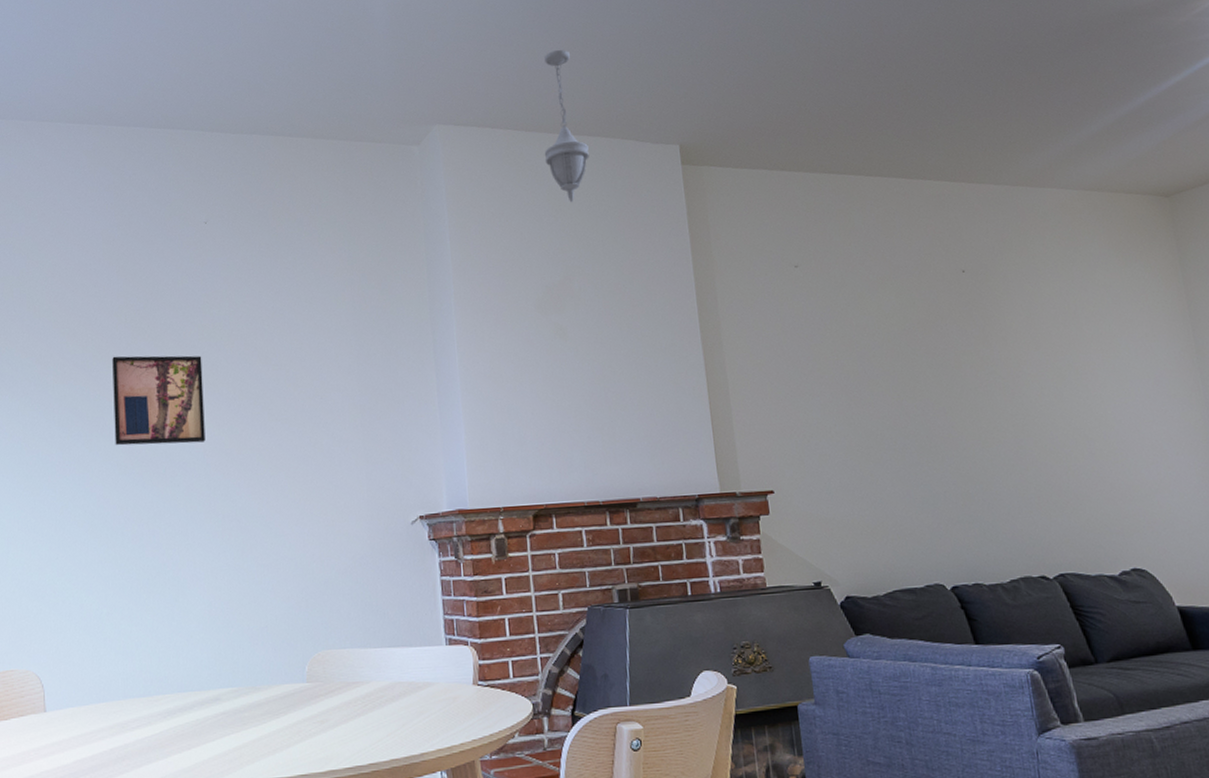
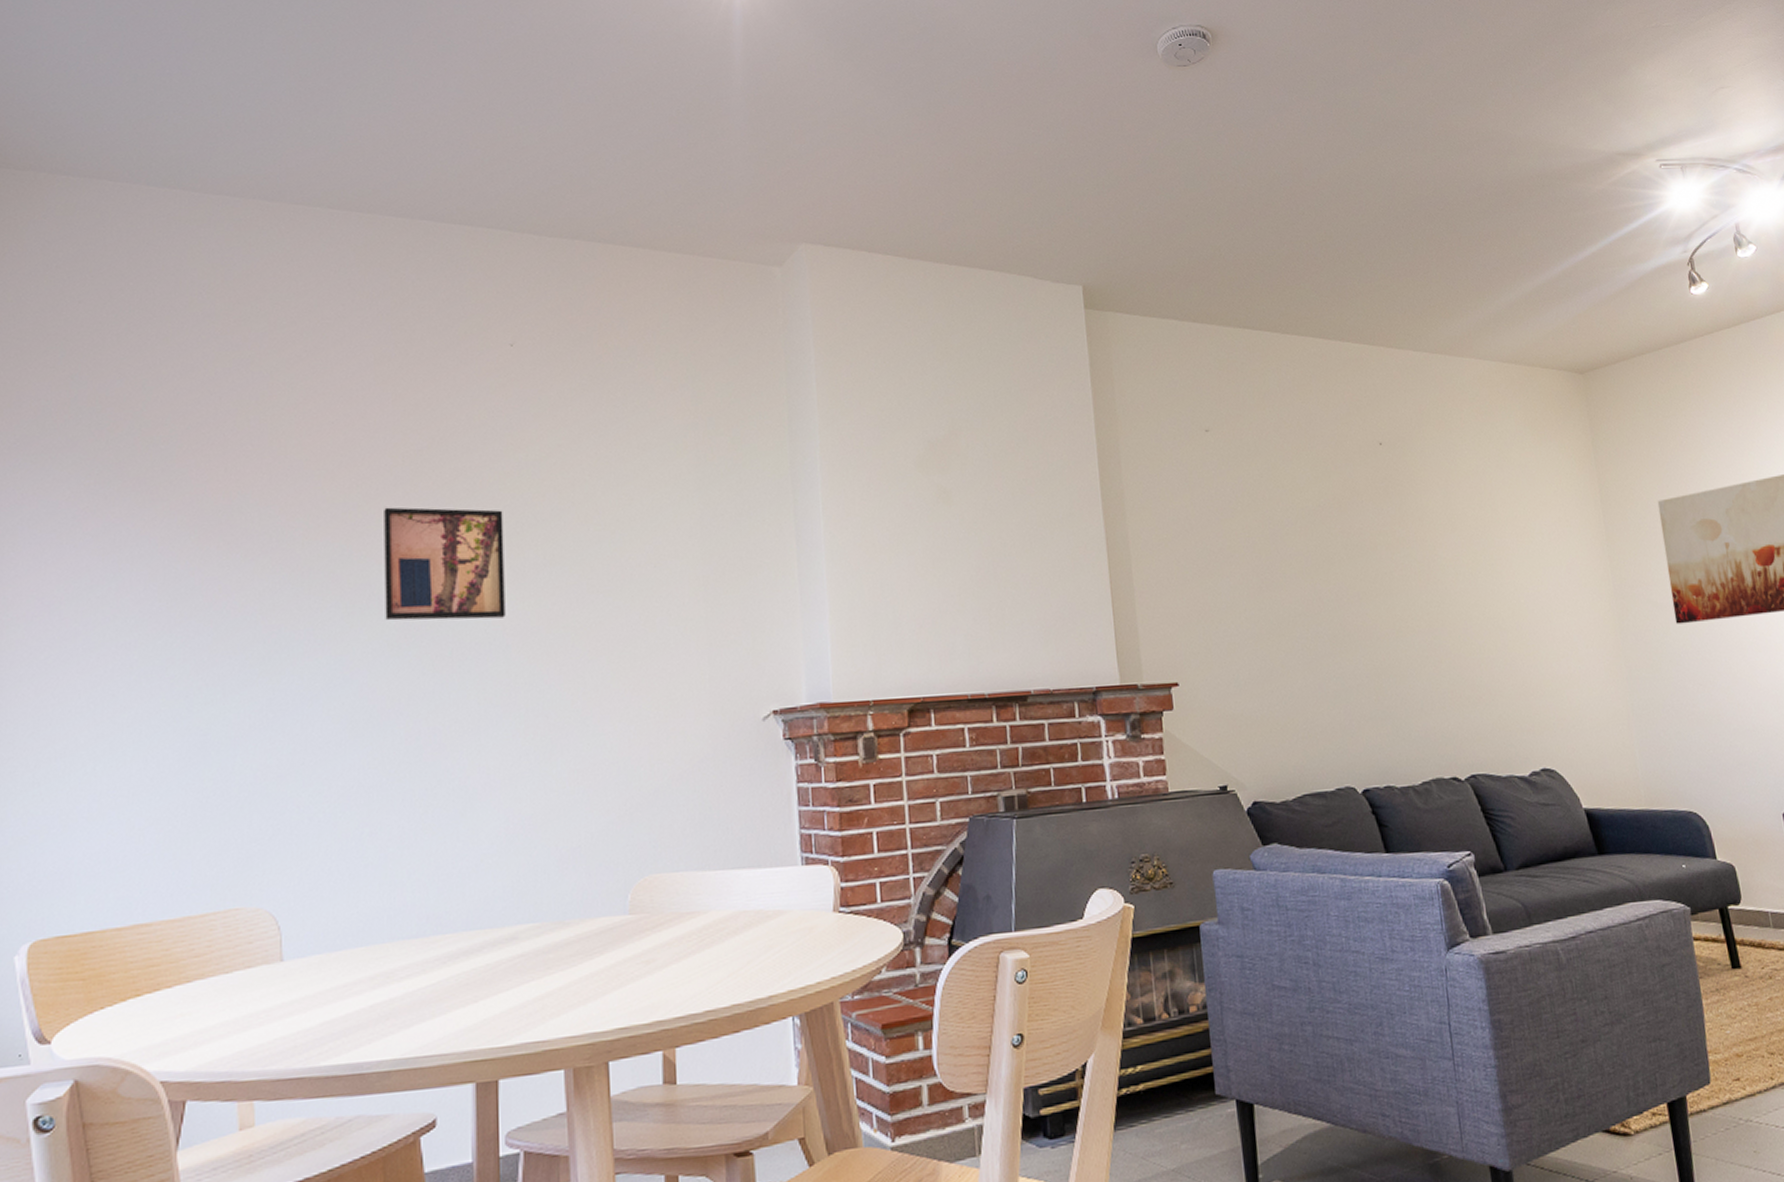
pendant light: present [544,50,589,203] -> none [929,167,981,345]

